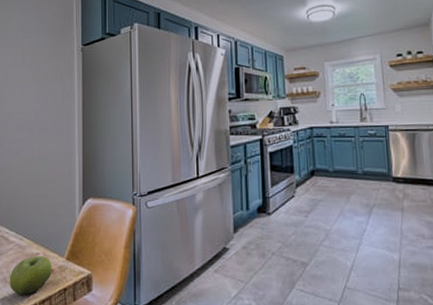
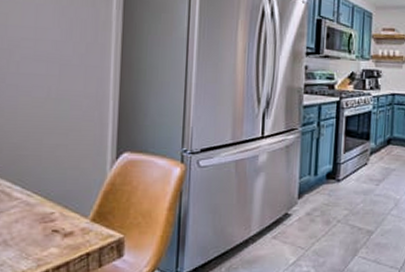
fruit: present [9,255,53,296] -> none [10,215,72,261]

